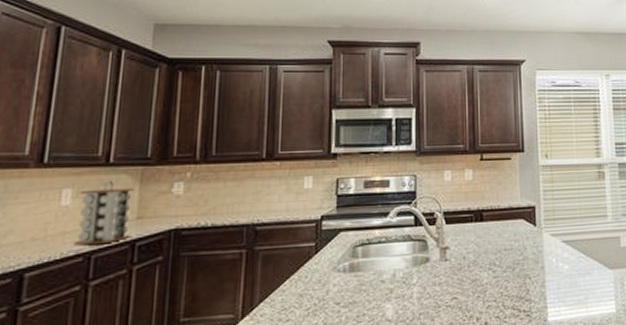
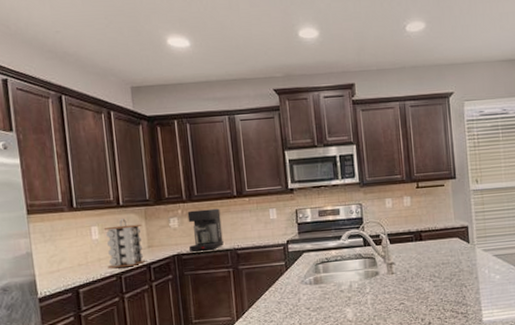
coffee maker: none [193,172,242,226] -> present [187,208,224,252]

